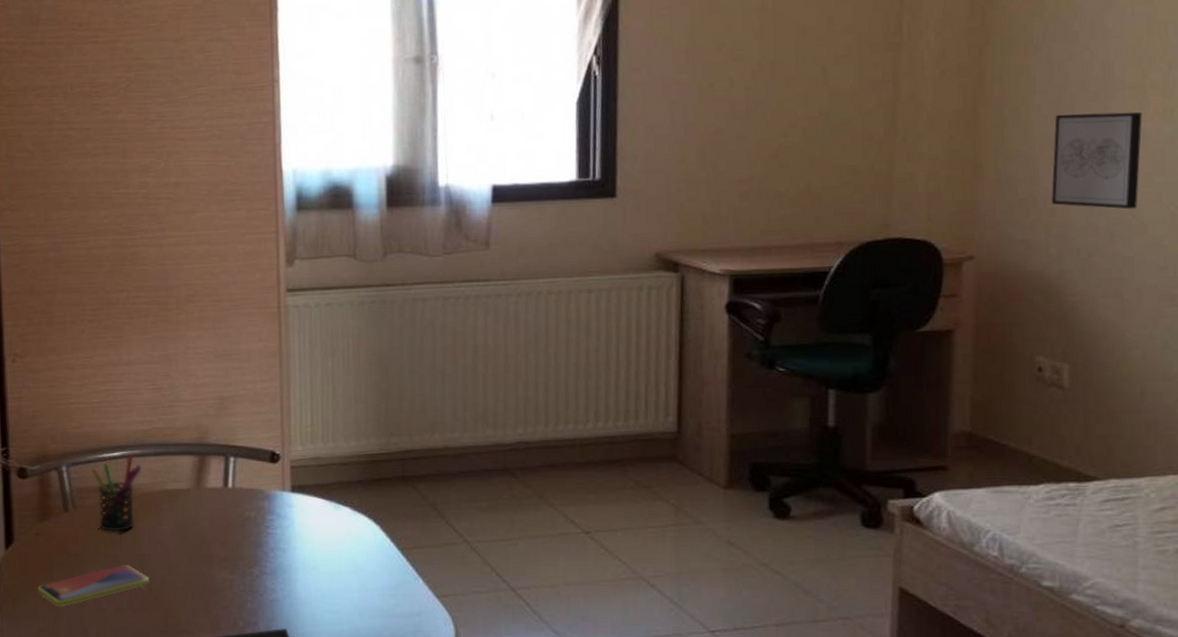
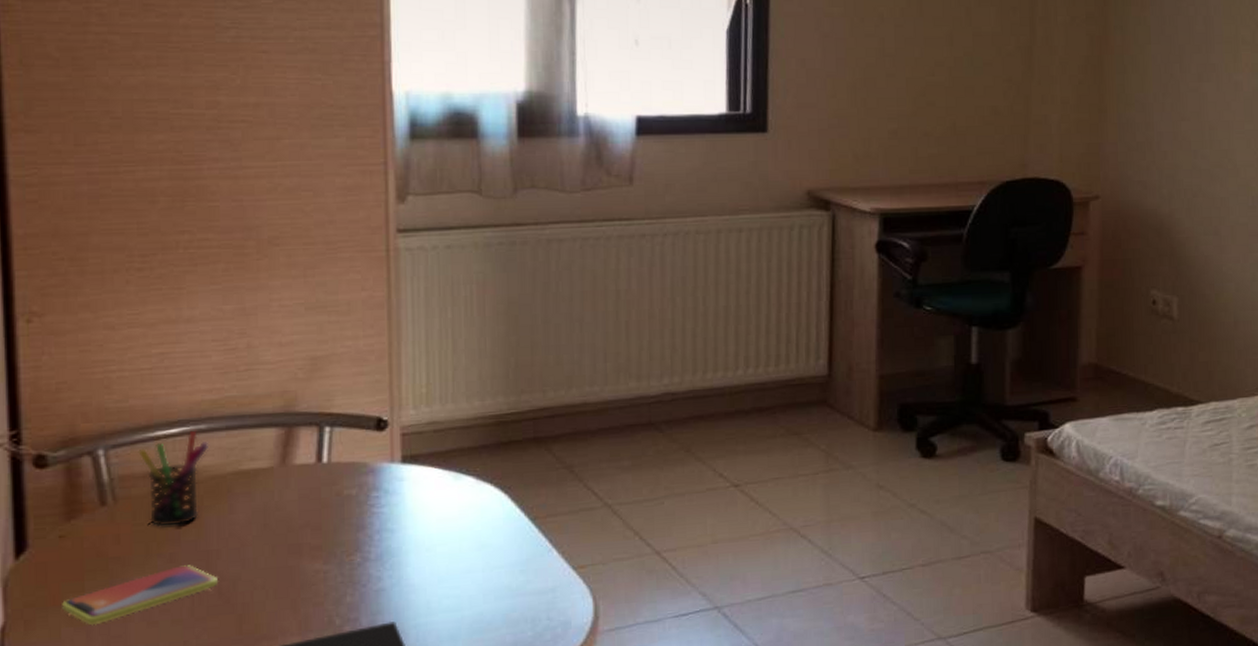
wall art: present [1051,111,1142,210] -> none [1163,64,1236,154]

